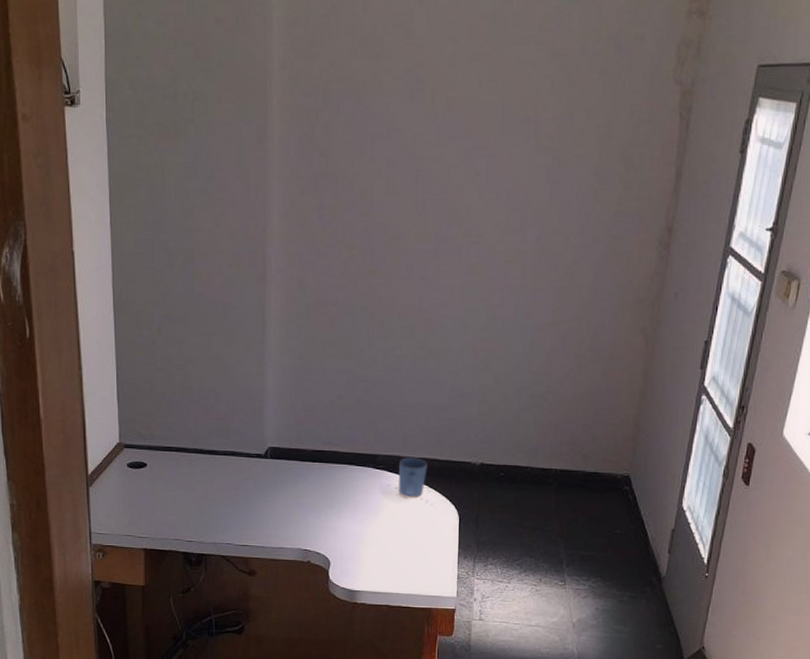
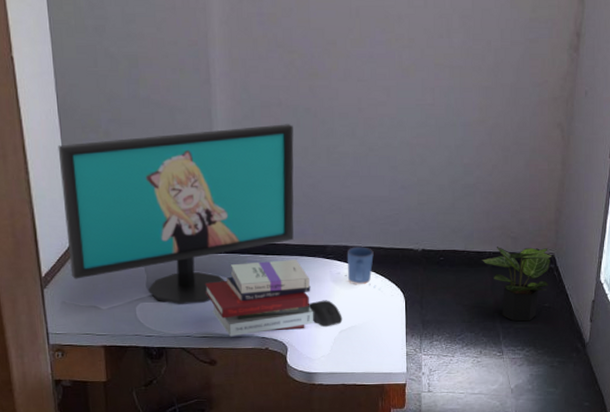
computer monitor: none [111,324,349,510] -> present [58,124,294,304]
books: none [249,468,360,547] -> present [205,260,314,337]
computer mouse: none [354,513,390,543] -> present [308,300,343,328]
potted plant: none [546,464,628,549] -> present [481,247,553,322]

